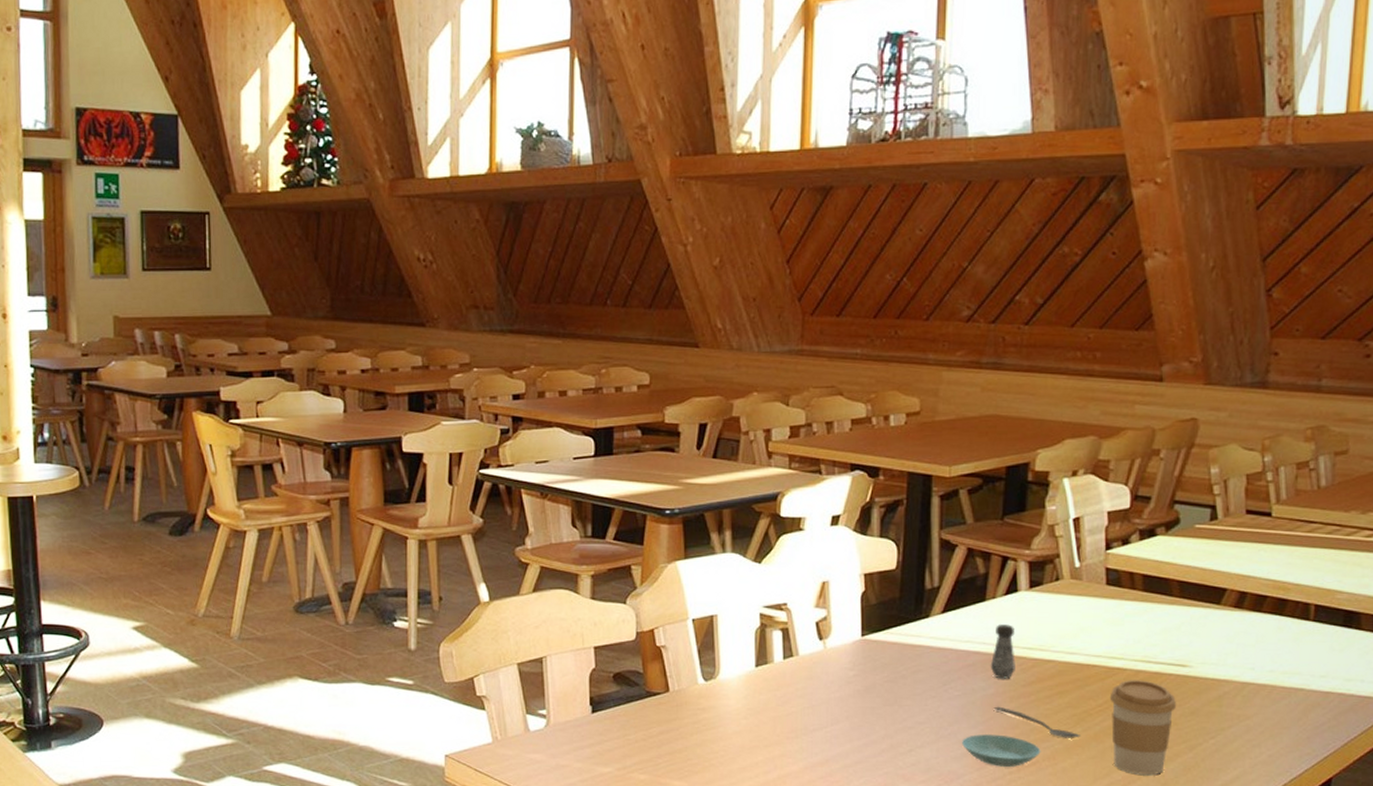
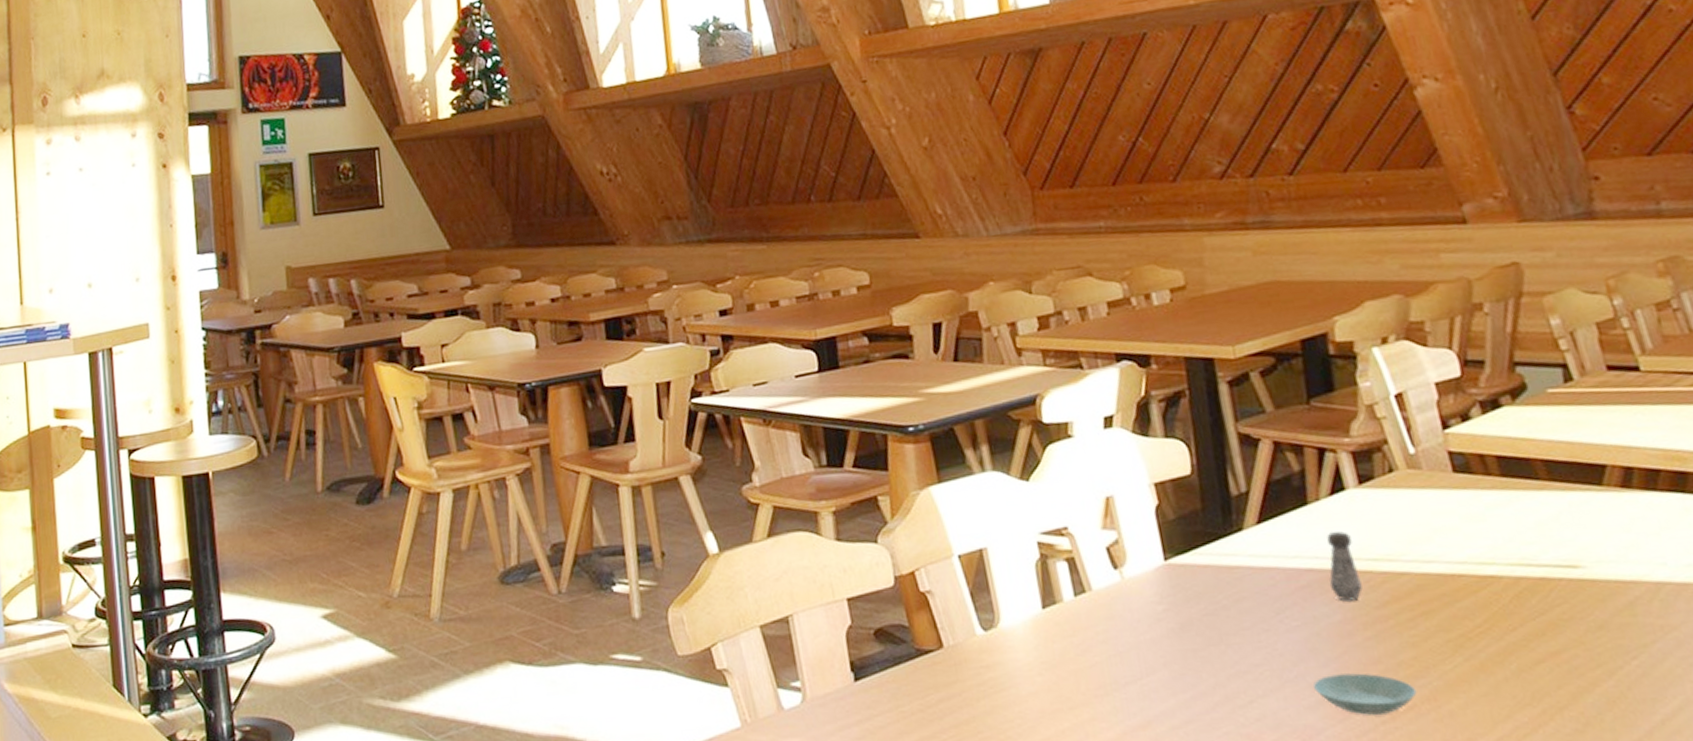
spoon: present [993,706,1080,738] -> none [1344,636,1463,672]
coffee cup: present [1109,680,1177,774] -> none [1488,589,1581,714]

